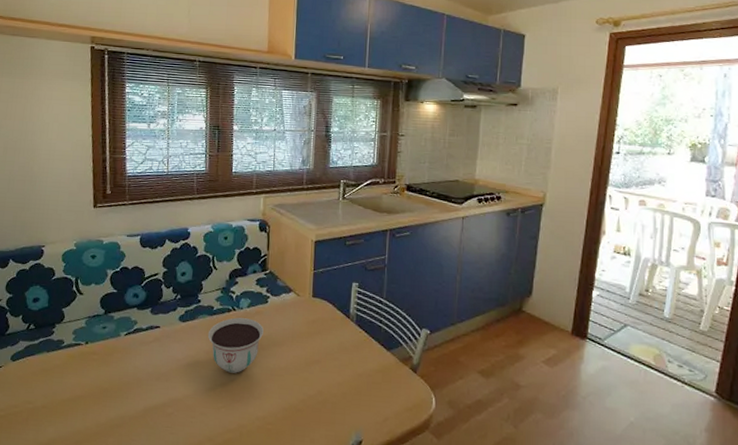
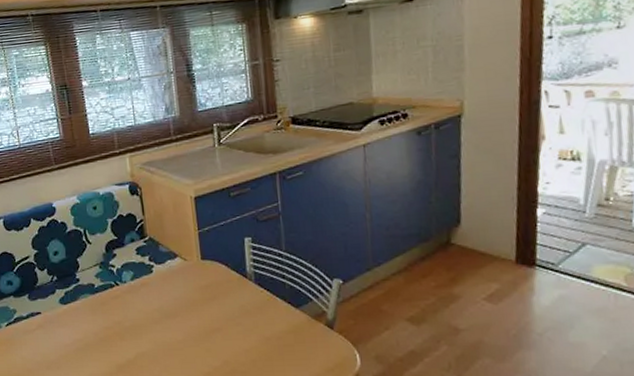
bowl: present [207,317,264,373] -> none [93,292,153,353]

